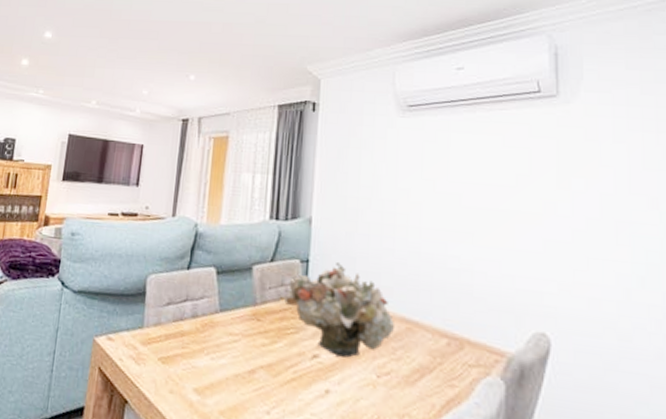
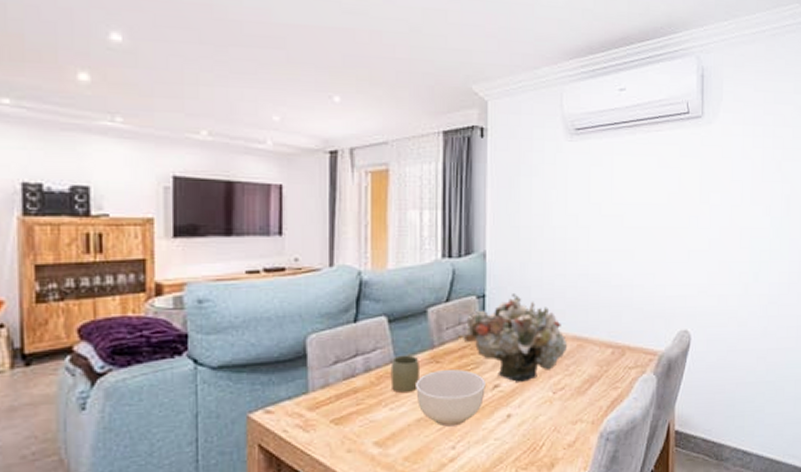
mug: none [213,307,242,347] -> present [390,355,421,394]
bowl: none [236,328,305,391] -> present [416,369,486,427]

